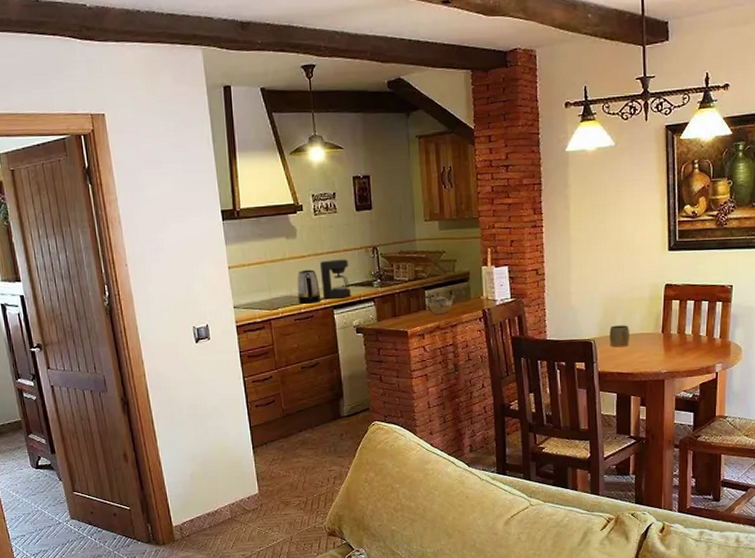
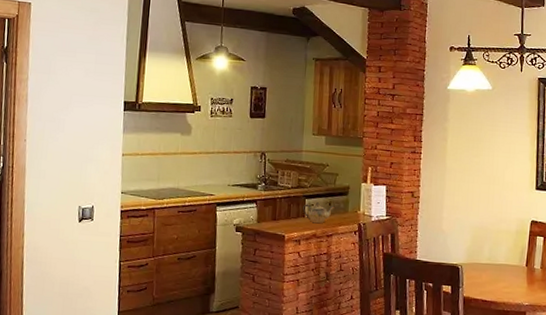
kettle: present [297,269,321,304] -> none [184,165,206,198]
coffee maker: present [319,259,351,300] -> none [208,159,236,197]
mug: present [609,325,629,348] -> none [476,254,495,276]

